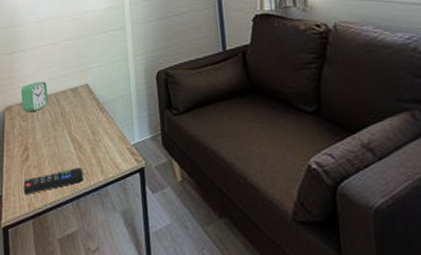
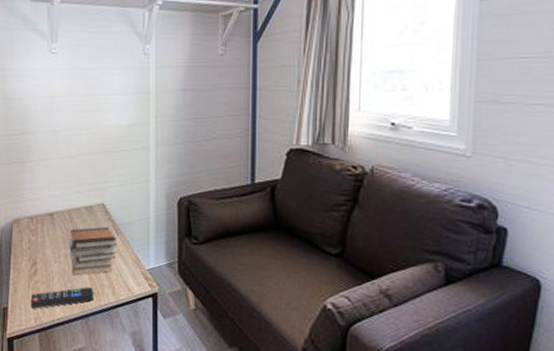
alarm clock: present [20,81,48,111] -> none [30,196,60,226]
book stack: none [56,107,102,157] -> present [68,227,117,276]

